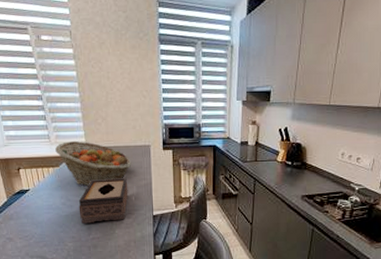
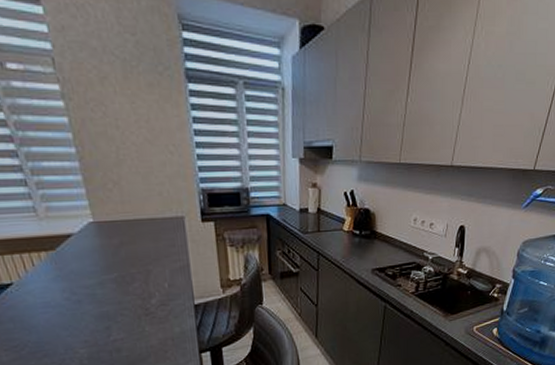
fruit basket: present [55,141,132,186] -> none [46,214,161,274]
tissue box: present [79,178,128,224] -> none [90,260,159,323]

